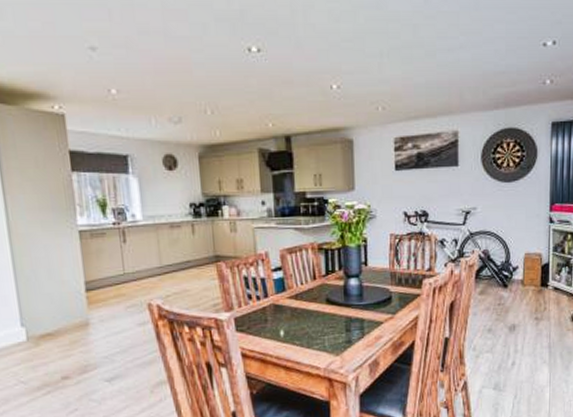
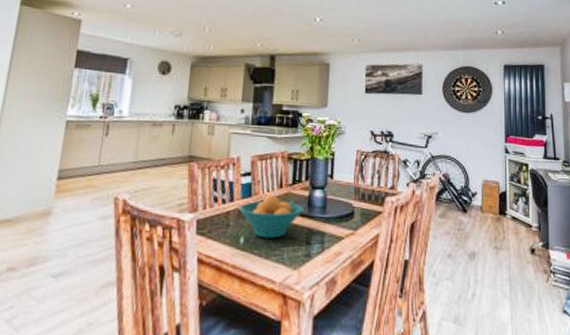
fruit bowl: none [274,287,341,330] -> present [238,195,305,239]

